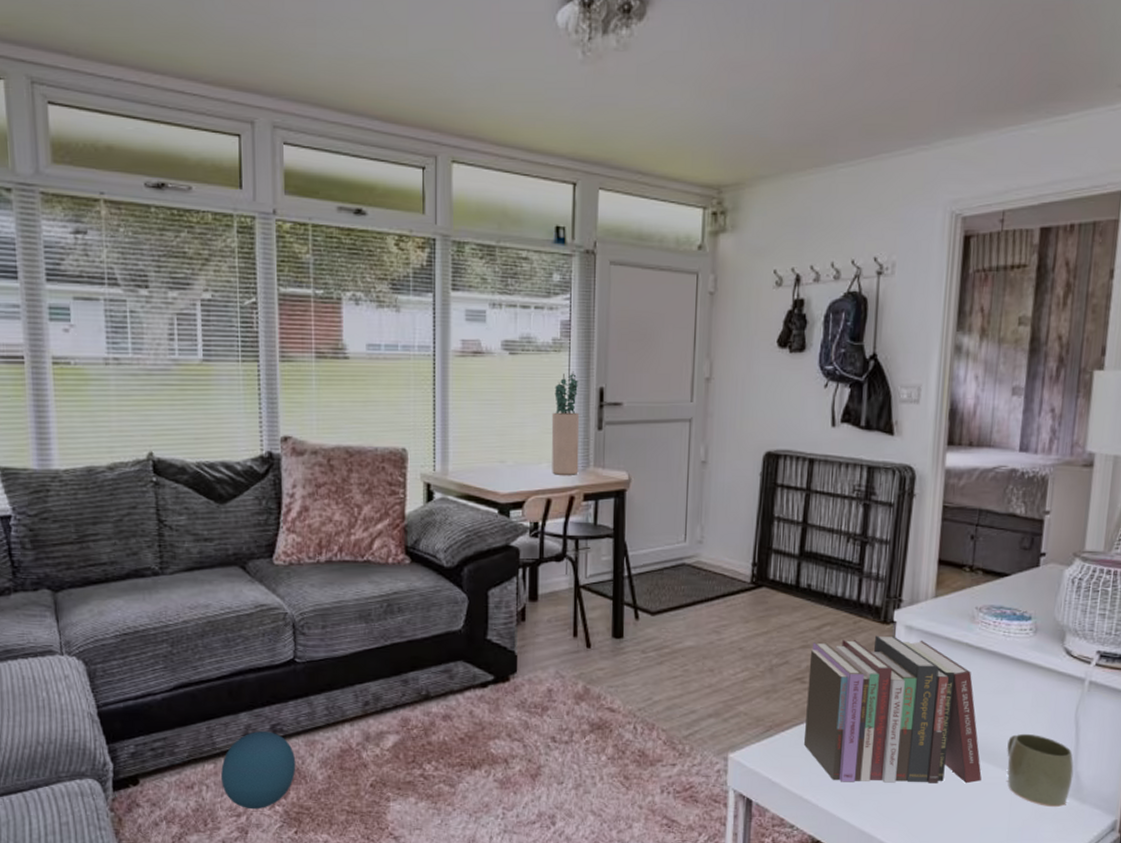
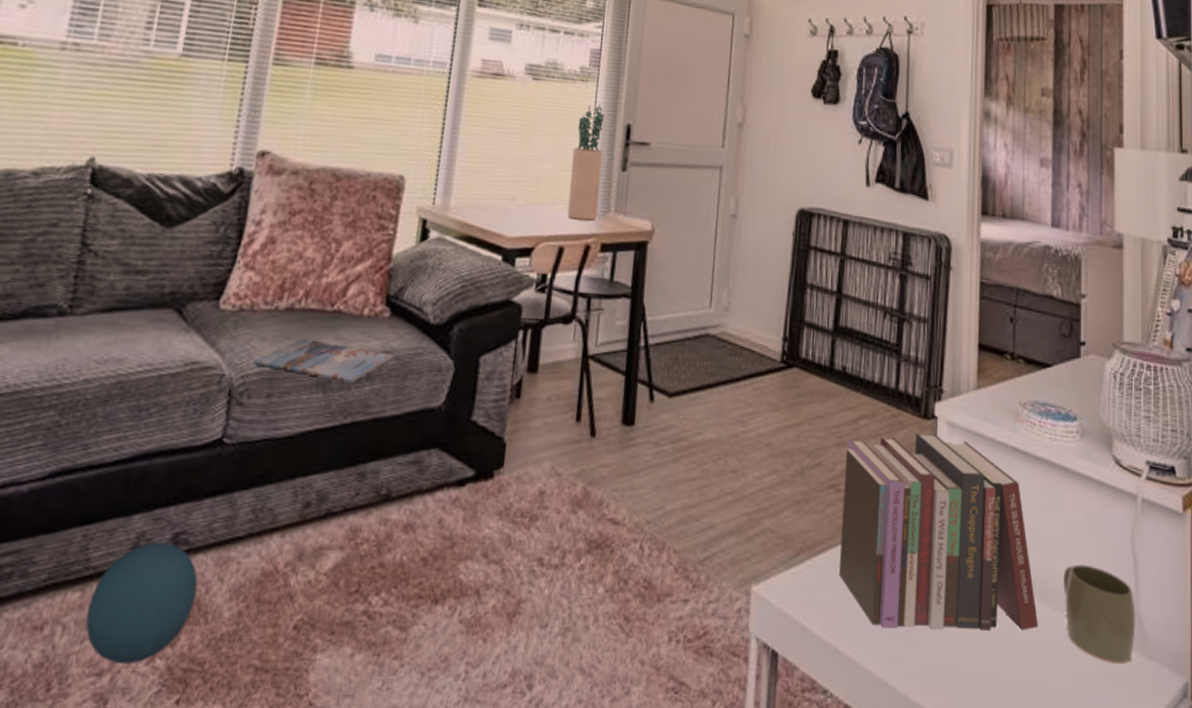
magazine: none [308,584,418,615] -> present [254,339,394,383]

